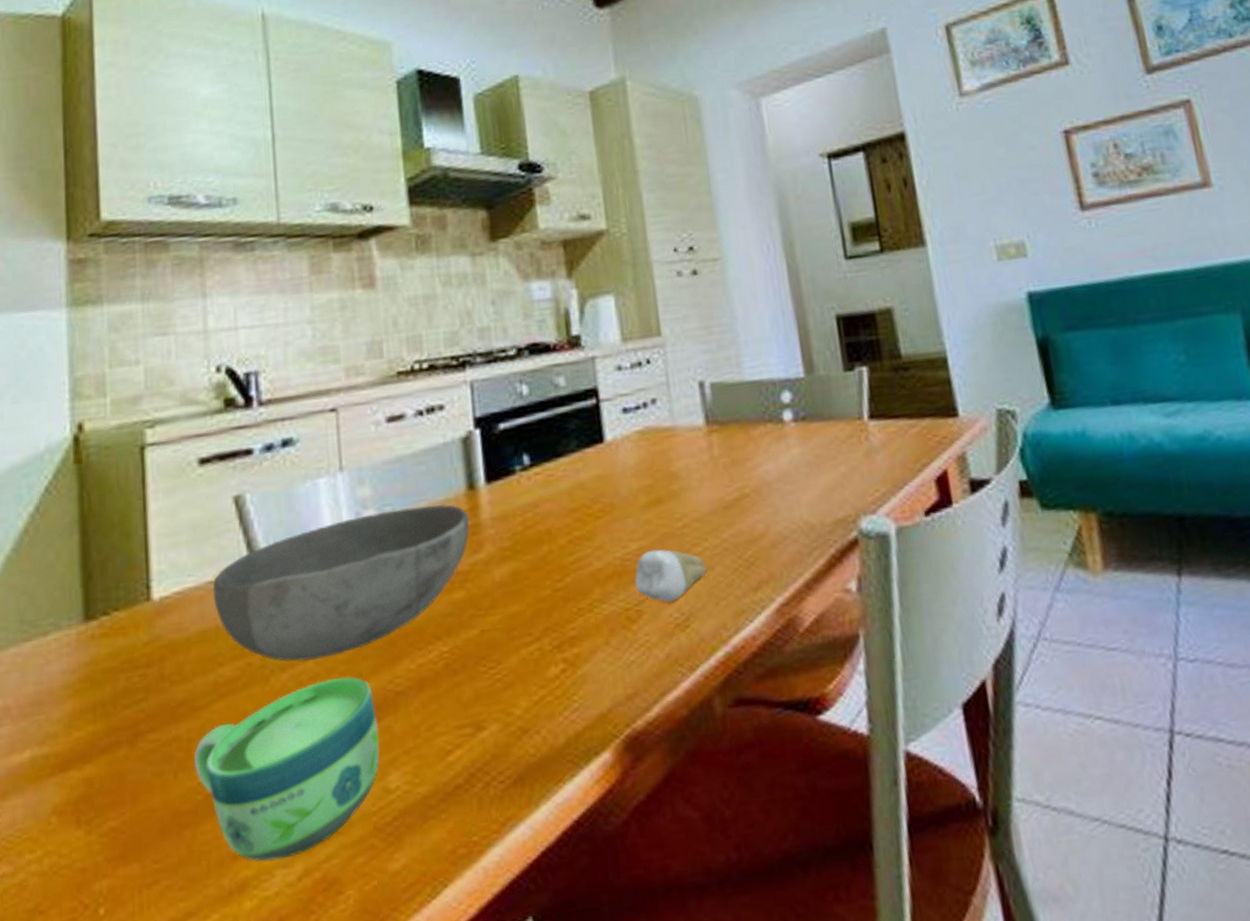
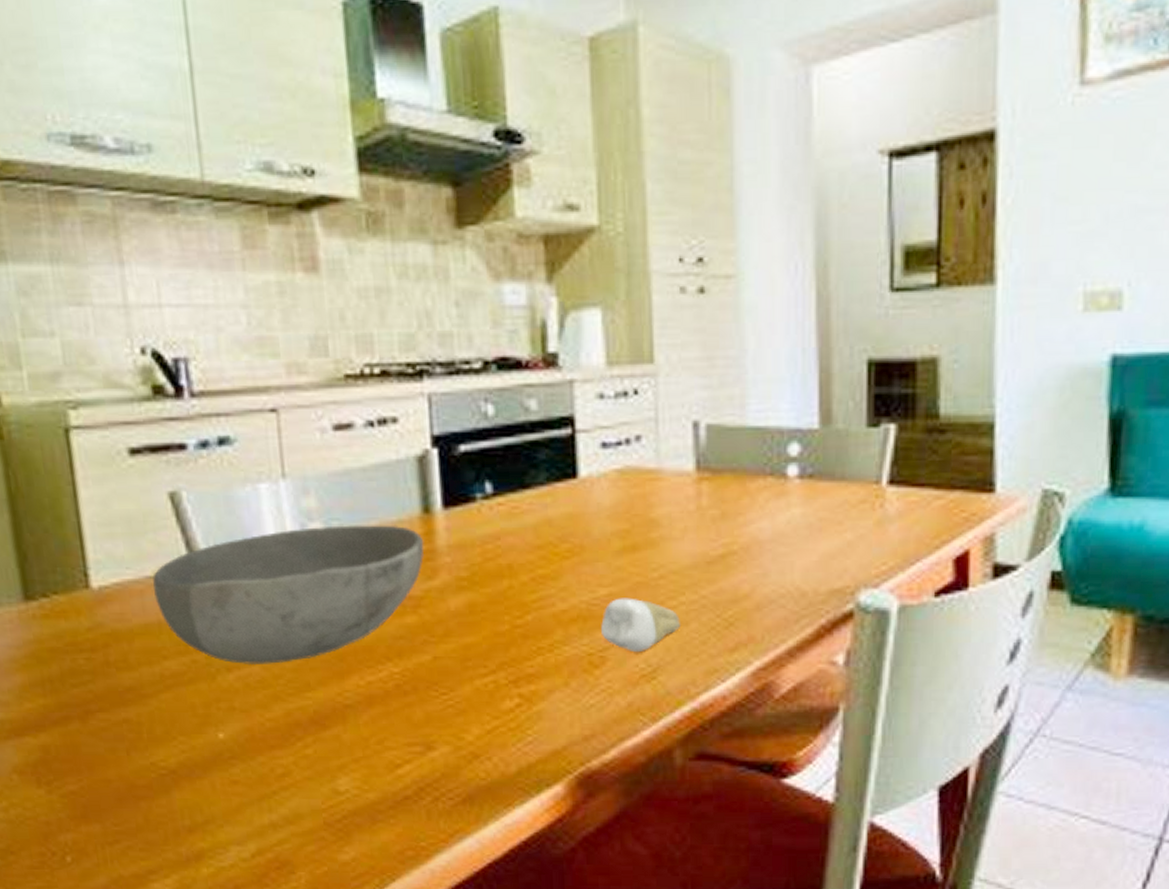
cup: present [194,676,380,862] -> none [145,685,329,838]

